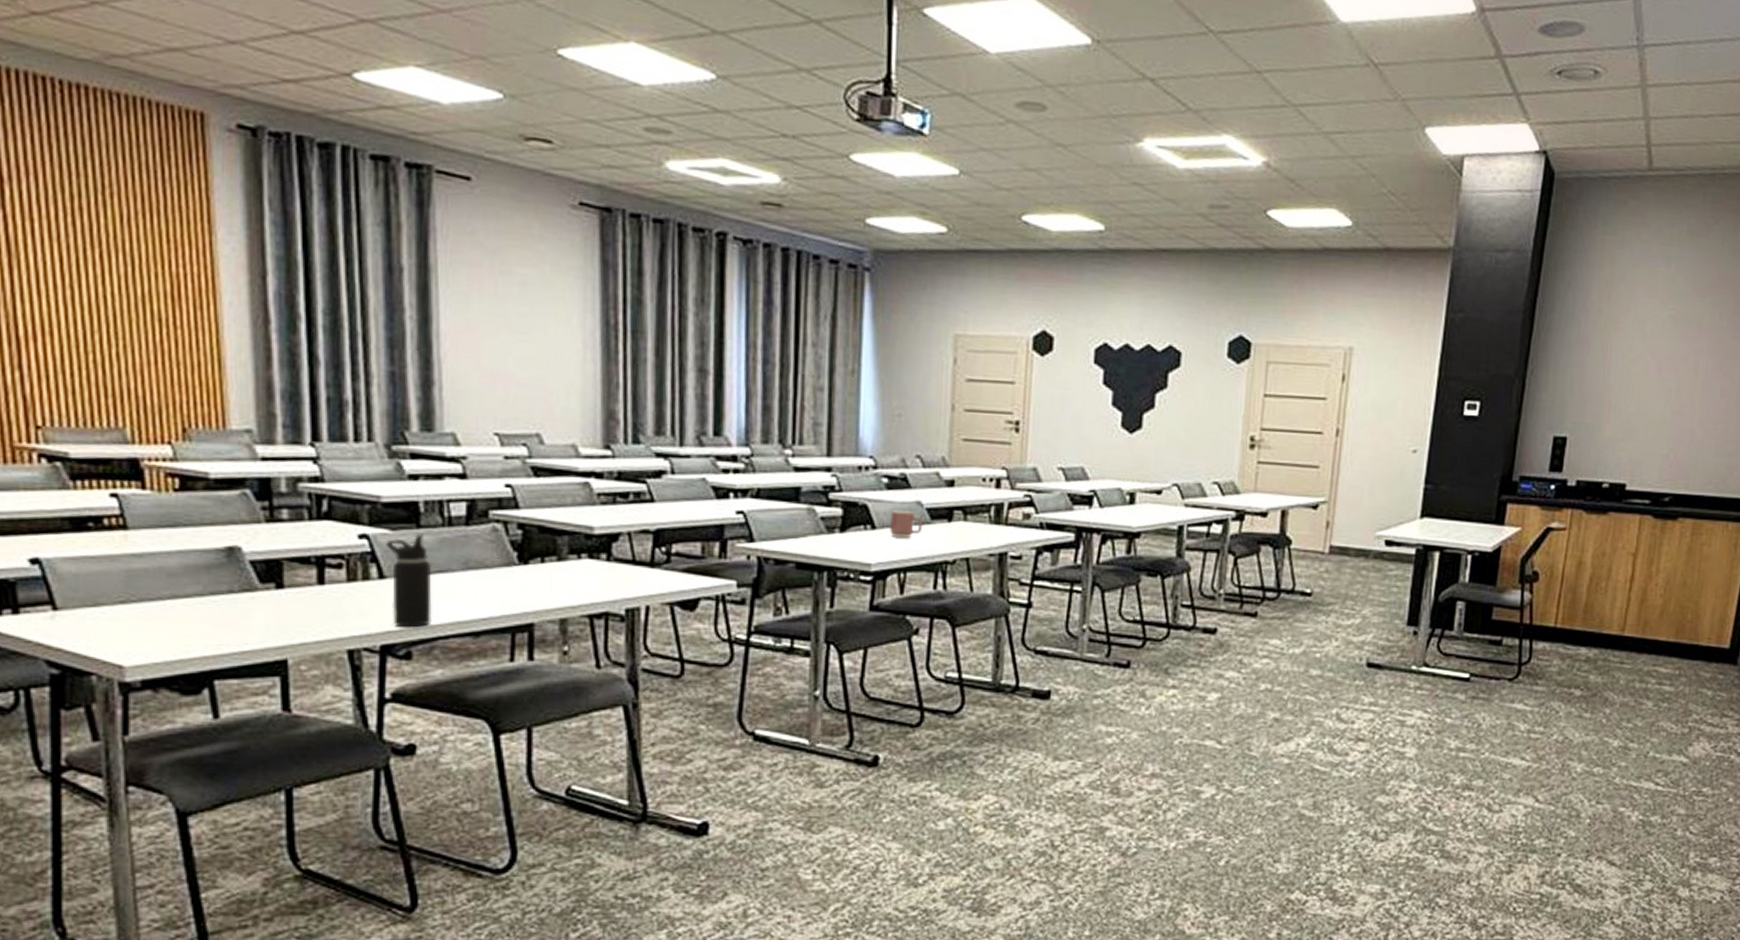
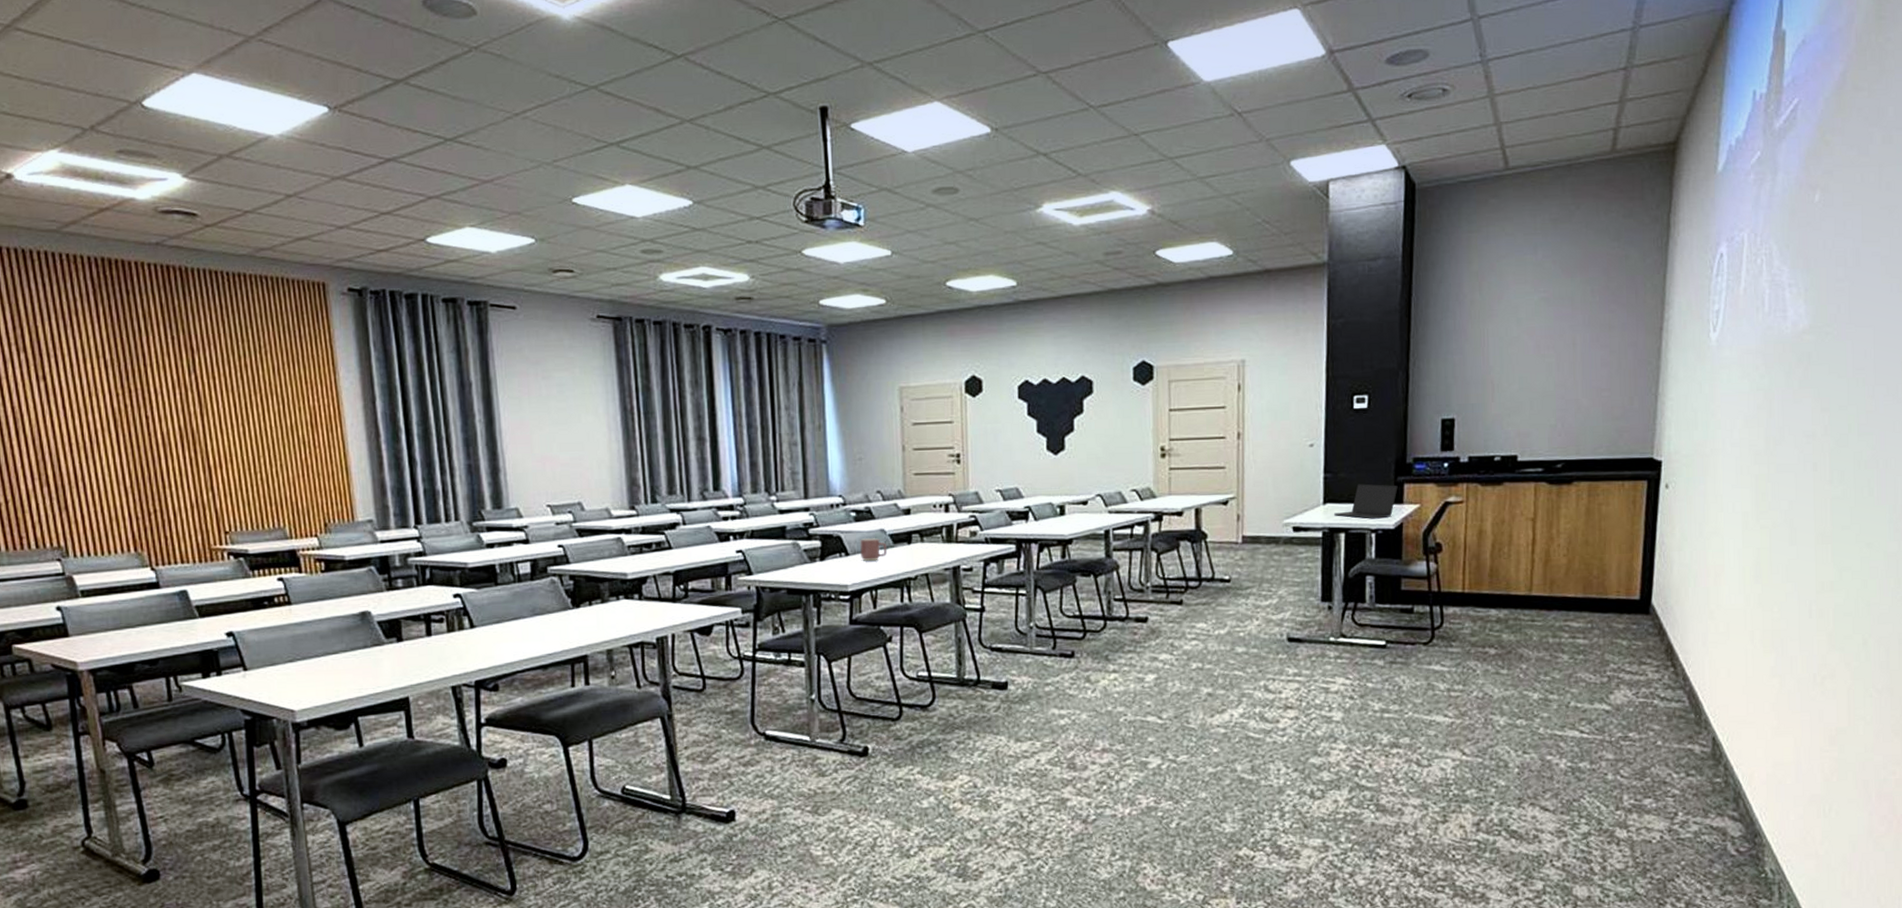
water bottle: present [386,534,433,628] -> none [473,590,511,666]
laptop: none [1431,499,1501,540] -> present [1334,483,1398,519]

